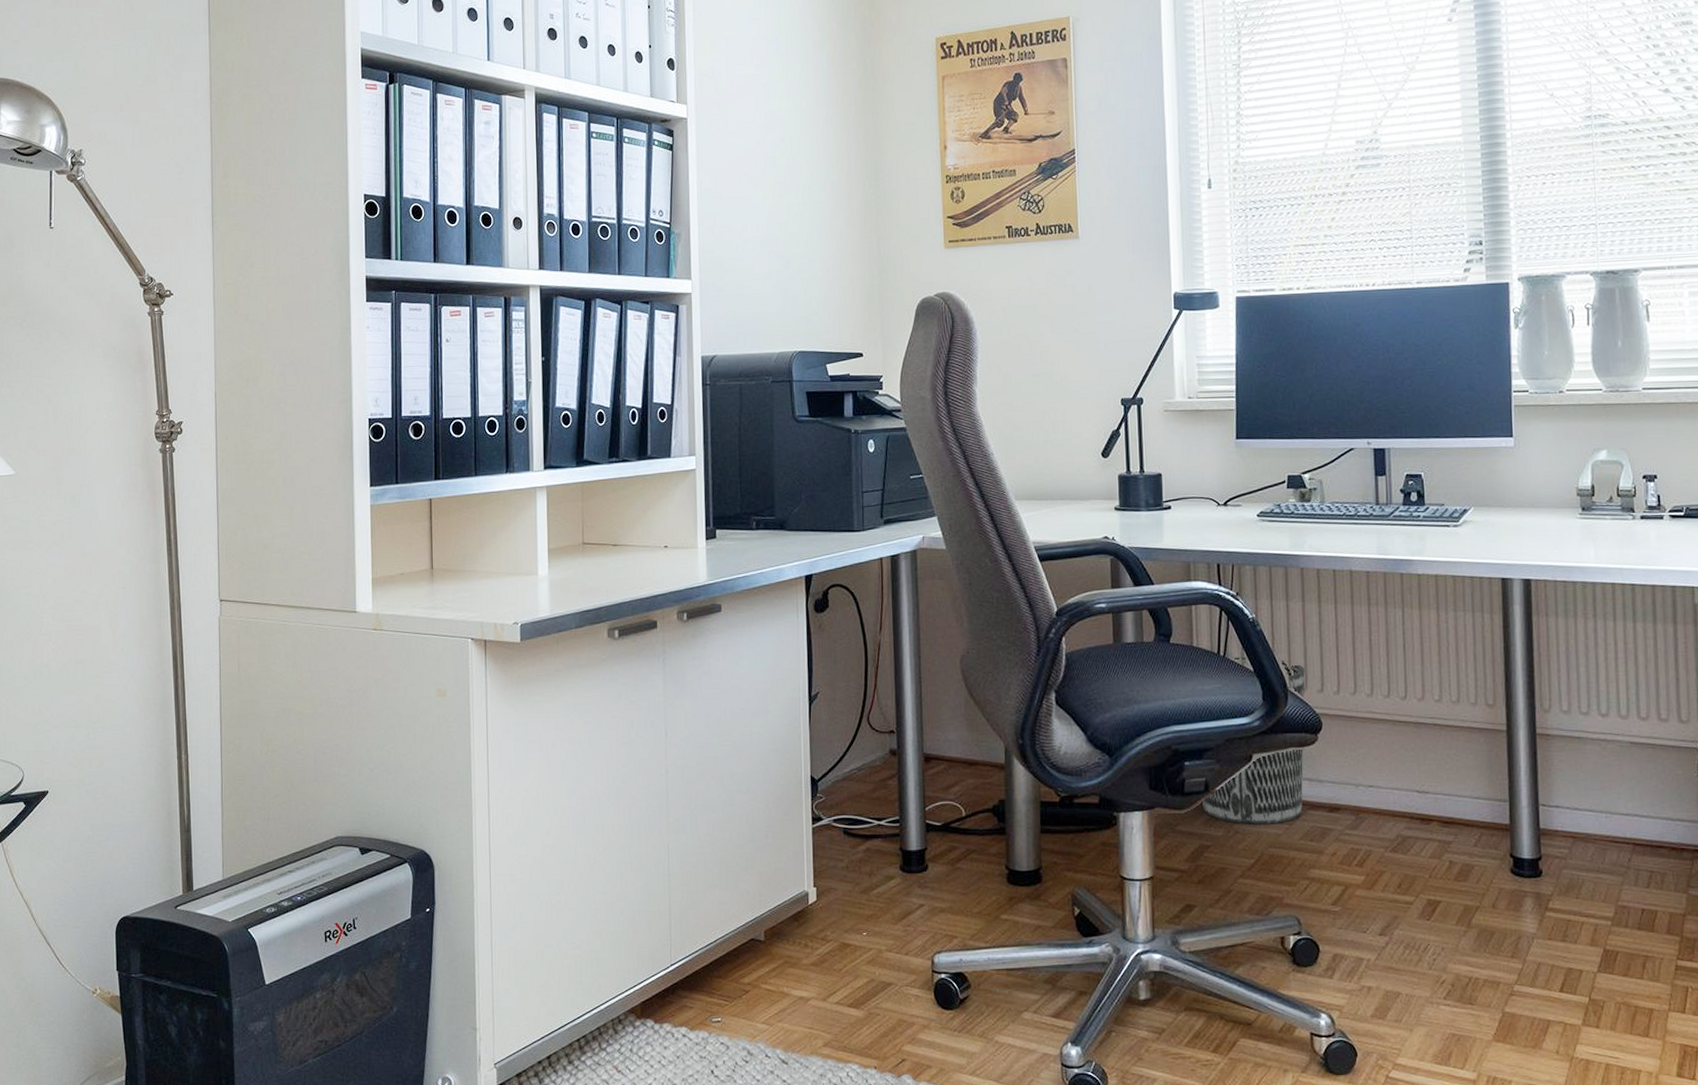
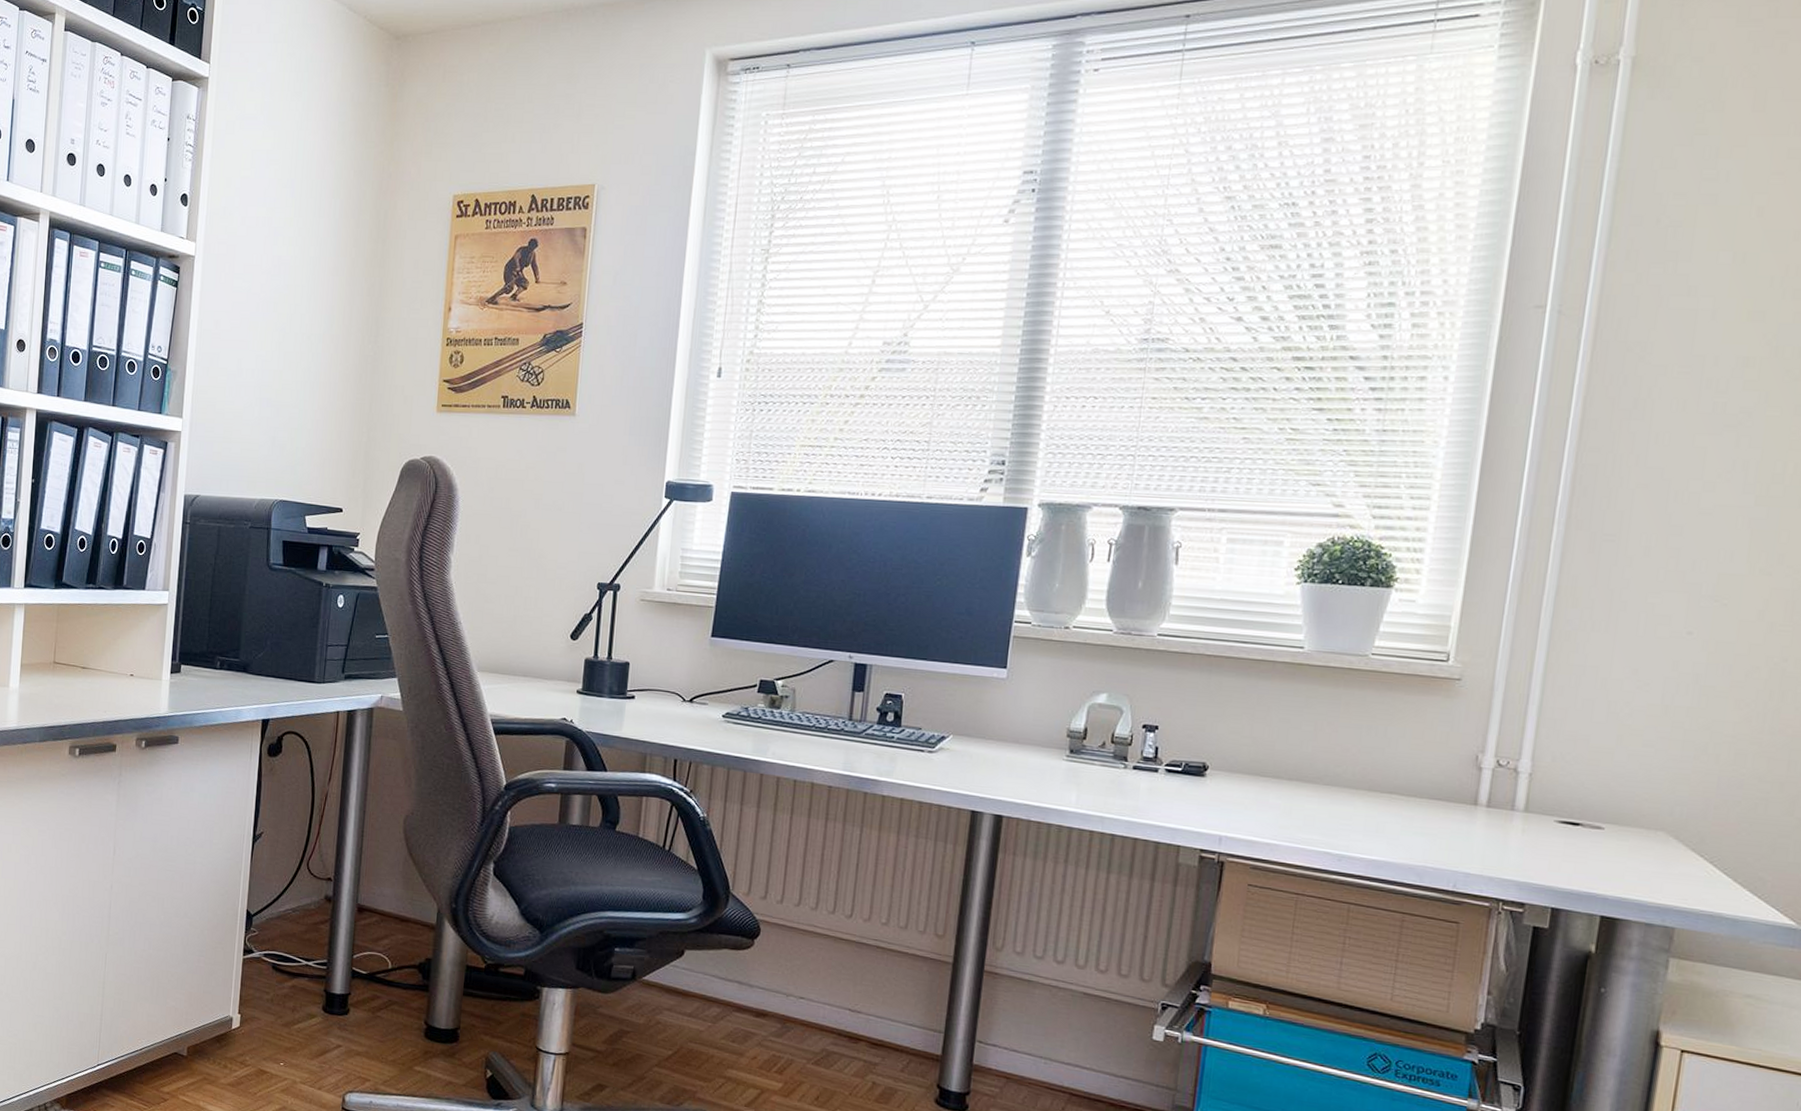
wastebasket: present [1203,657,1305,825] -> none [627,853,750,1021]

